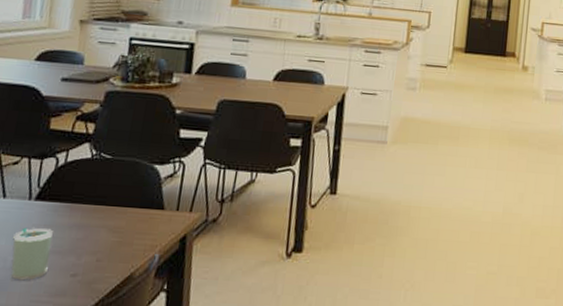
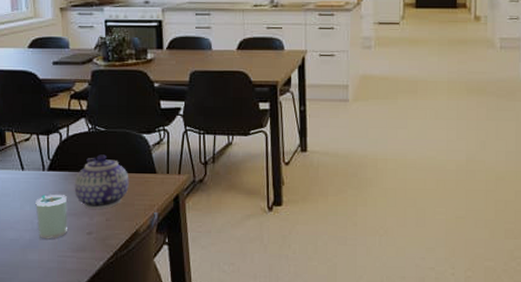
teapot: none [63,185,132,248] -> present [74,154,129,209]

